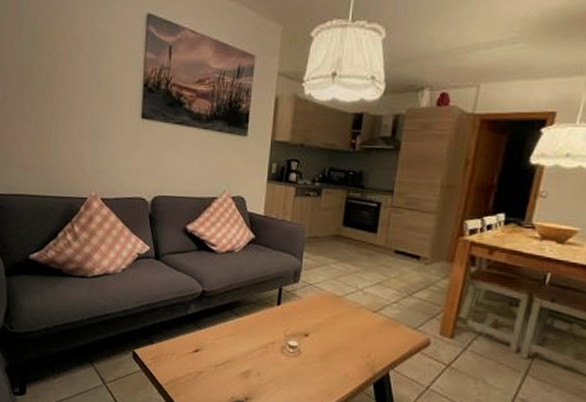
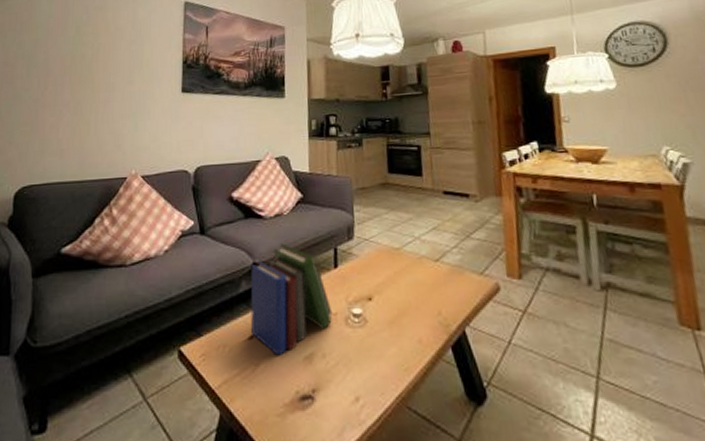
book: none [197,277,271,368] -> present [250,243,333,356]

